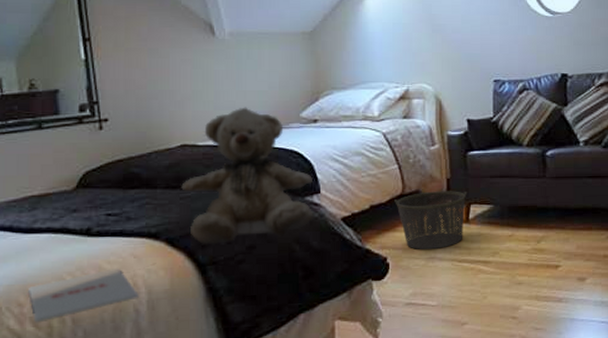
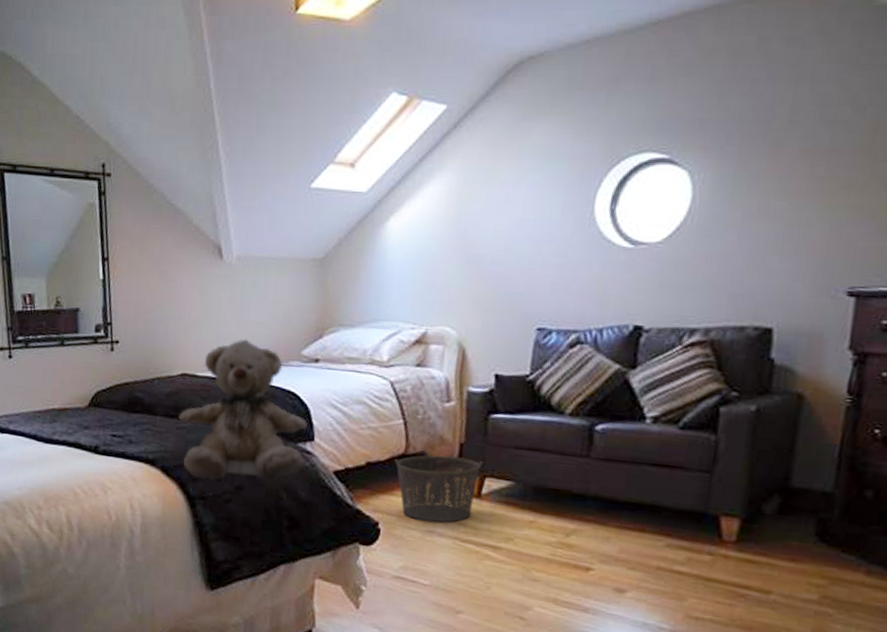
magazine: present [27,267,139,323] -> none [45,486,135,527]

